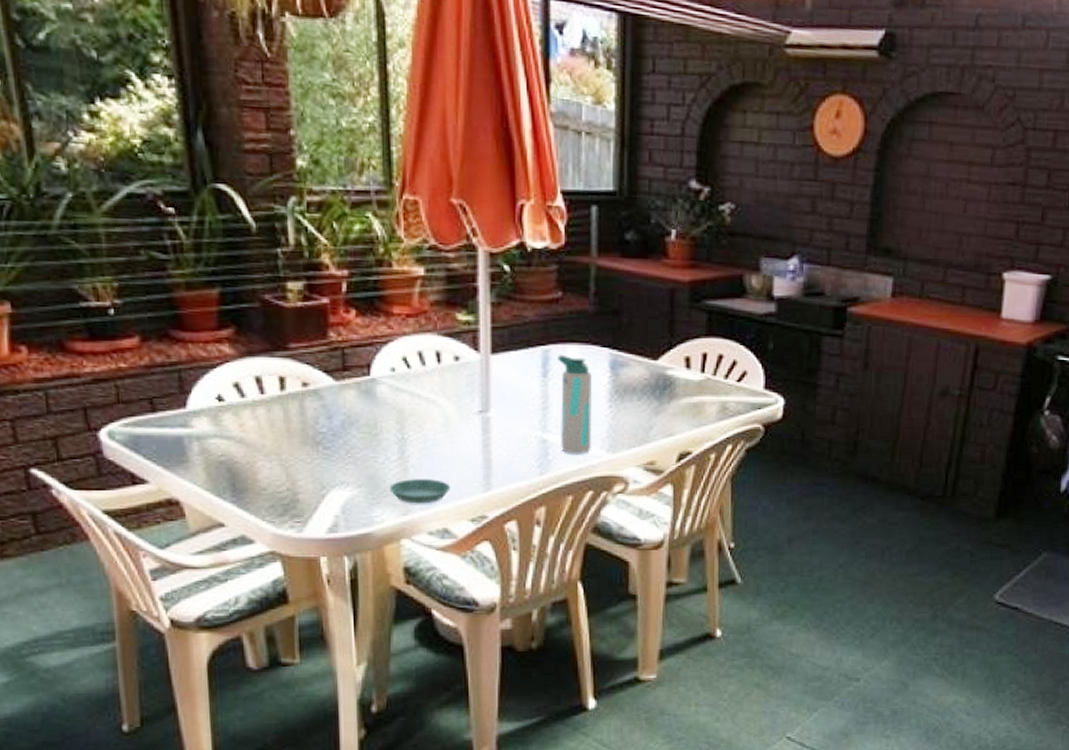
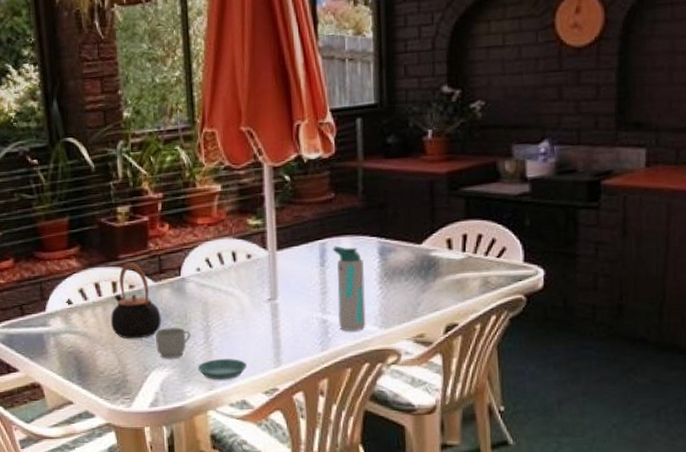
teapot: none [277,355,344,450] -> present [111,263,161,339]
mug: none [336,438,382,476] -> present [156,327,191,359]

